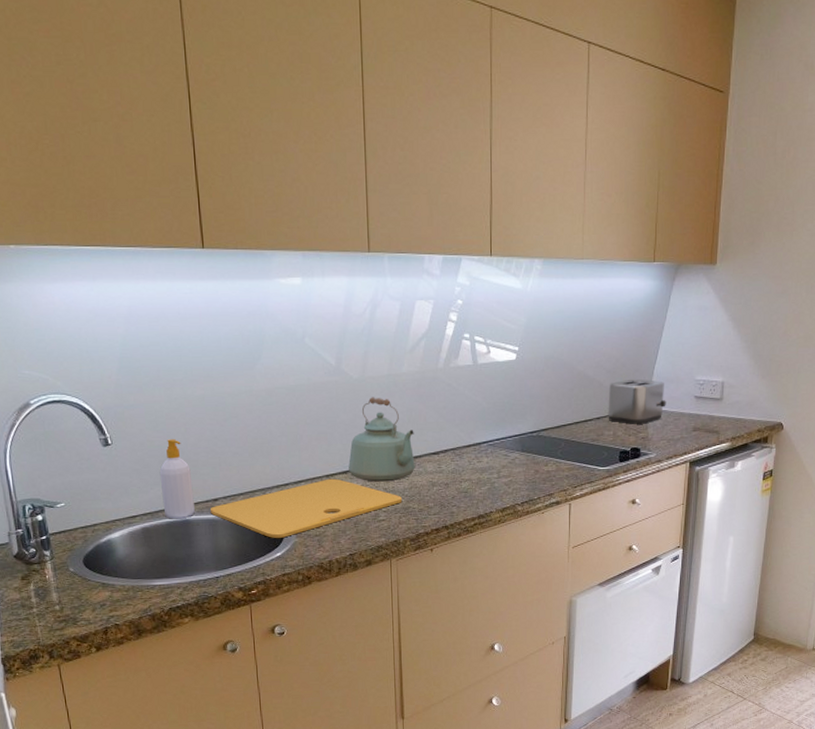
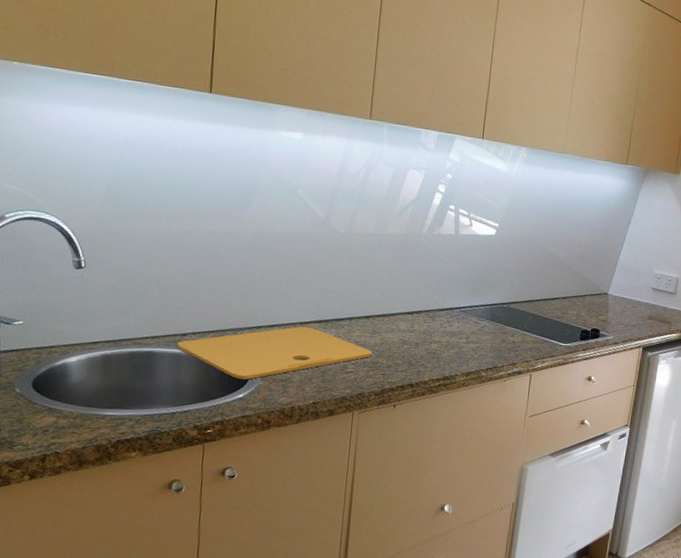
soap bottle: present [159,439,195,519] -> none [128,269,163,350]
kettle: present [348,397,415,482] -> none [323,253,392,336]
toaster: present [608,378,666,425] -> none [573,265,627,309]

